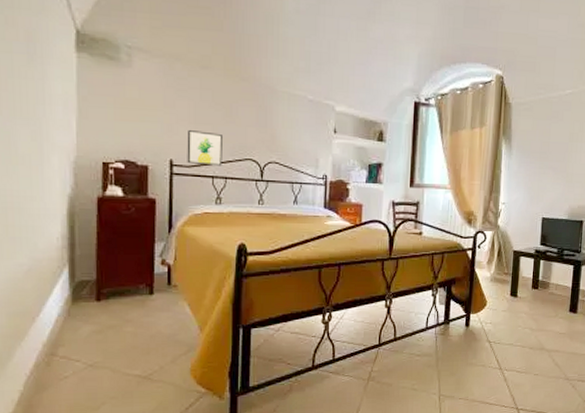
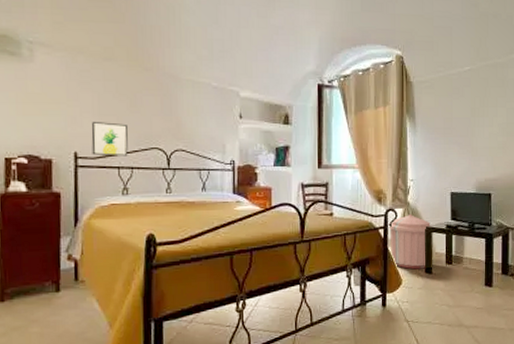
trash can: none [477,236,520,292] -> present [388,213,432,270]

